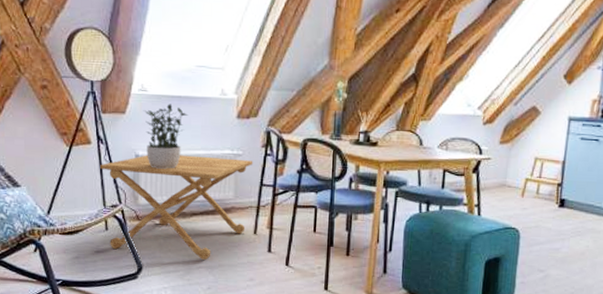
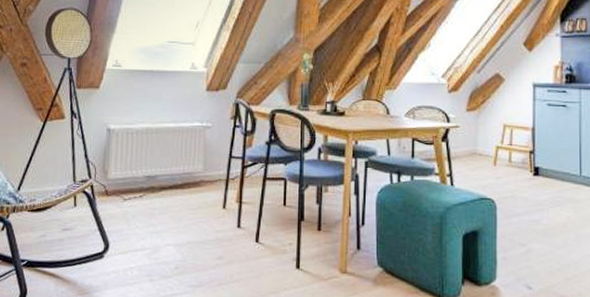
side table: present [100,155,253,260] -> none [72,128,222,237]
potted plant: present [143,104,189,169] -> none [116,78,160,143]

